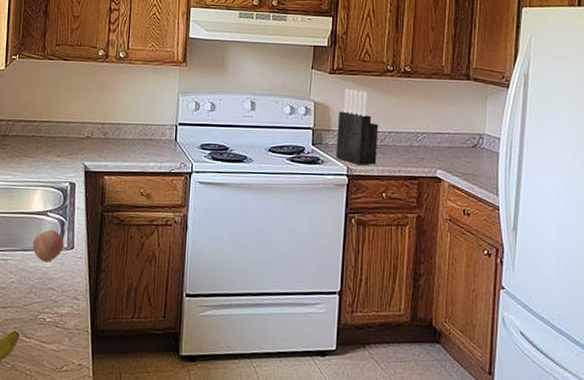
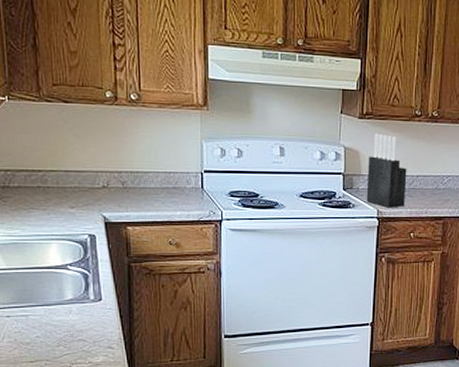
apple: present [32,229,64,263] -> none [54,283,91,315]

